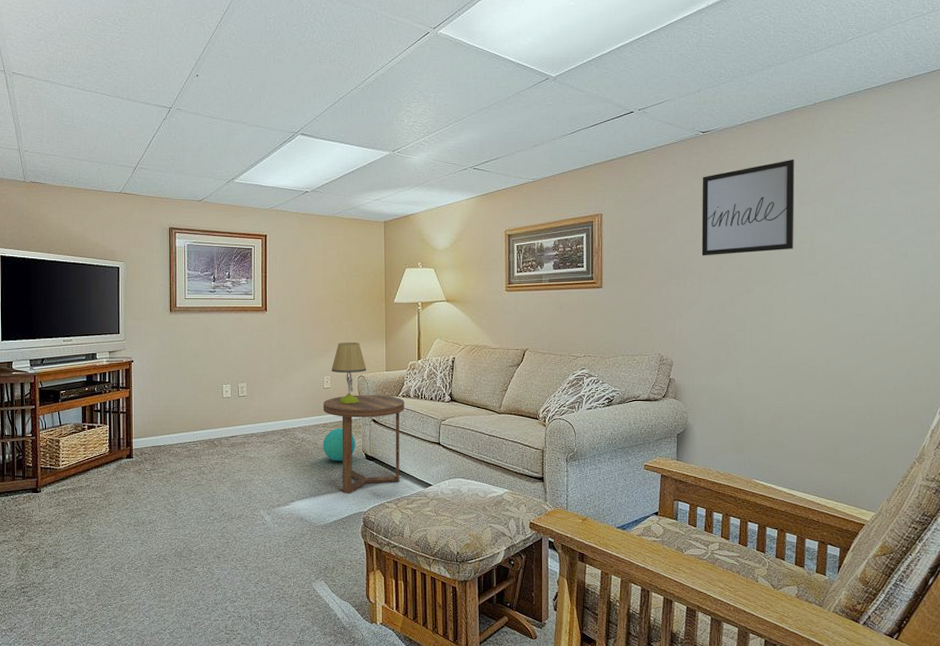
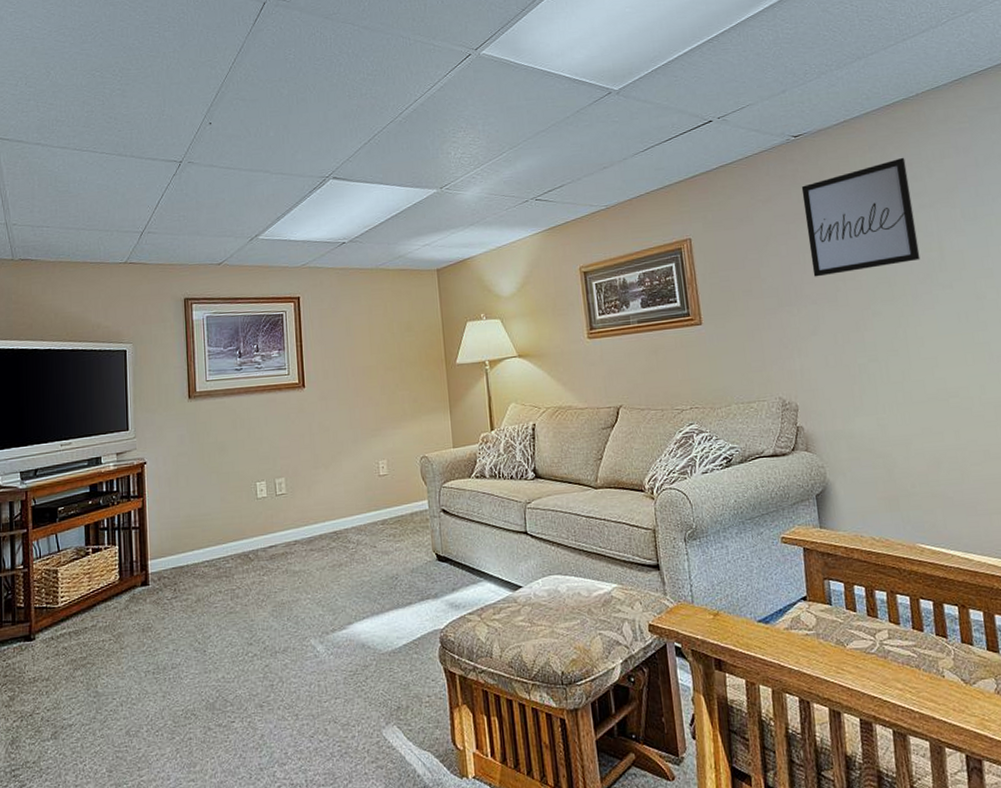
side table: present [323,395,405,494] -> none [379,477,482,607]
ball: present [323,428,356,462] -> none [383,523,424,567]
table lamp: present [331,343,366,403] -> none [386,416,429,493]

